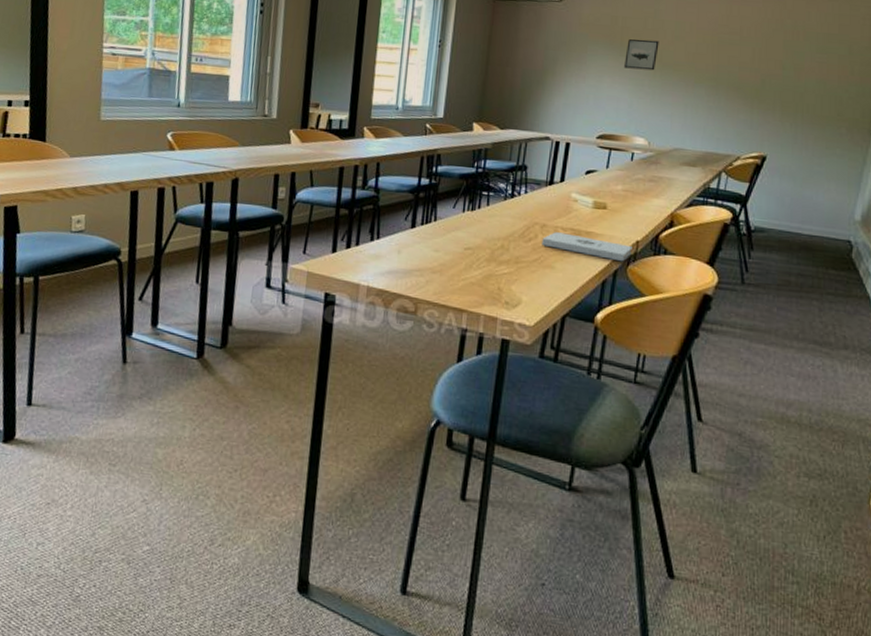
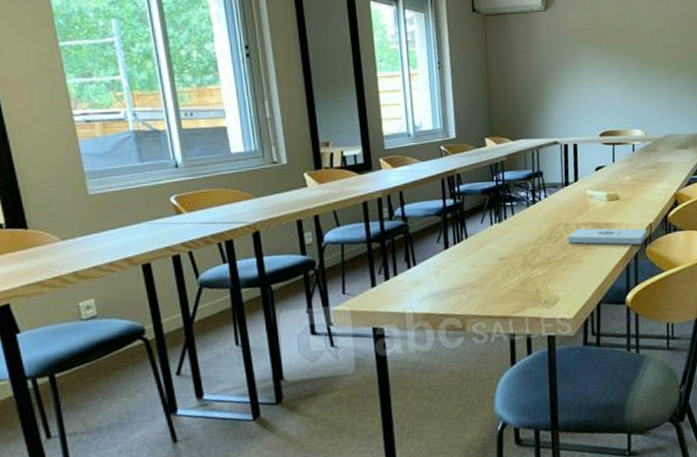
wall art: present [624,39,659,71] -> none [612,38,640,67]

